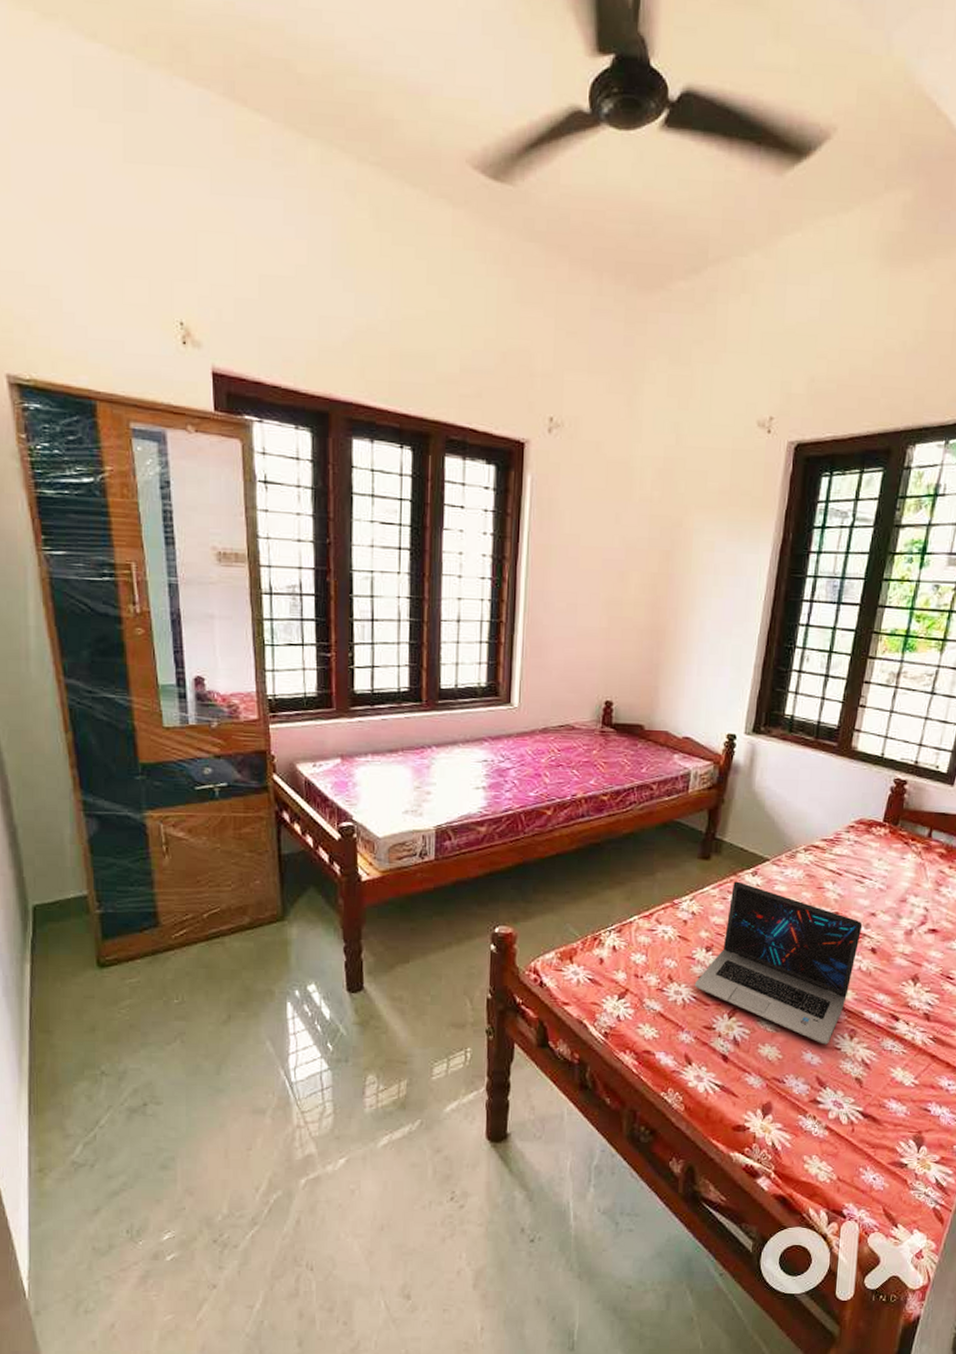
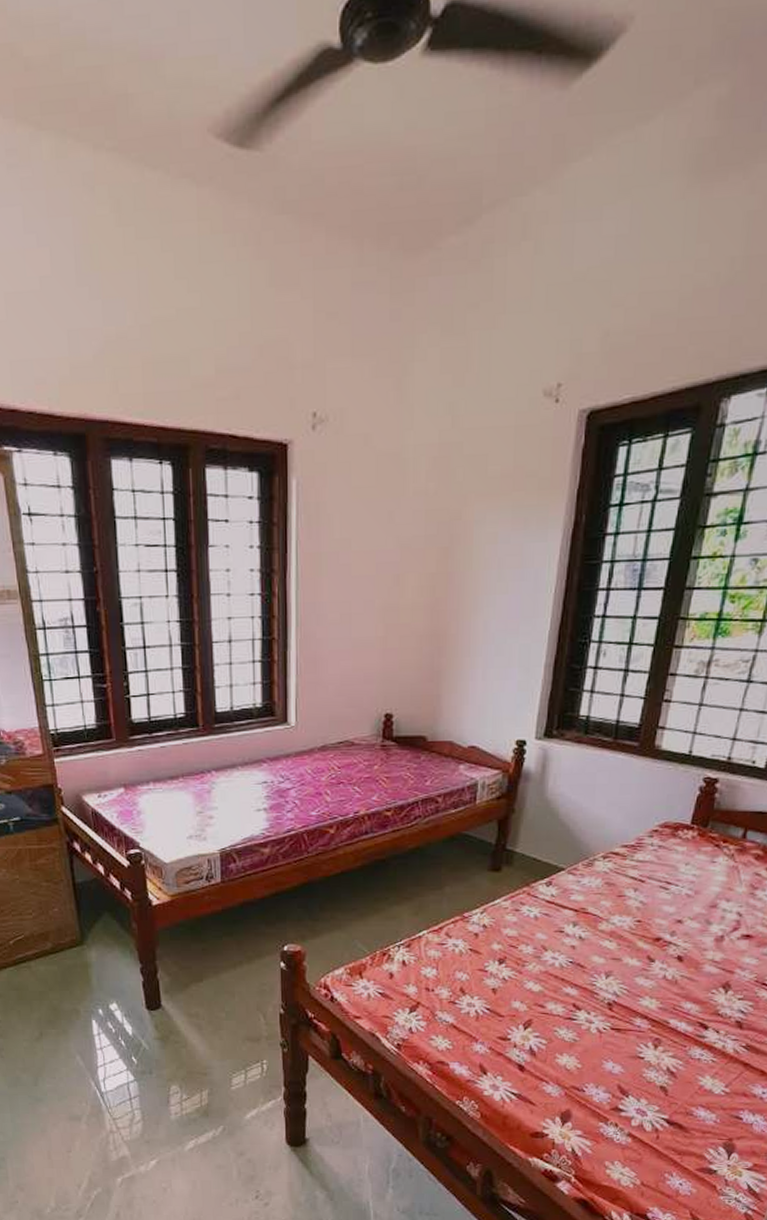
laptop: present [694,881,863,1045] -> none [487,892,668,1054]

